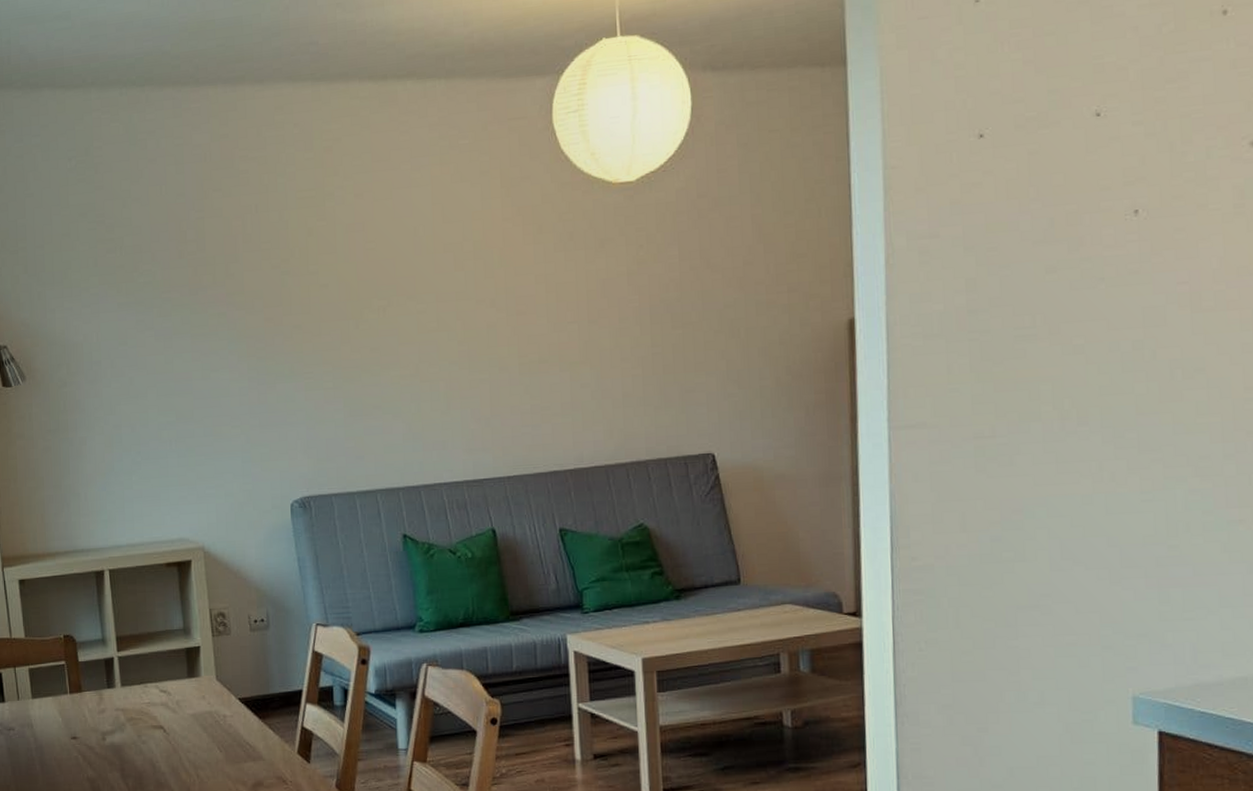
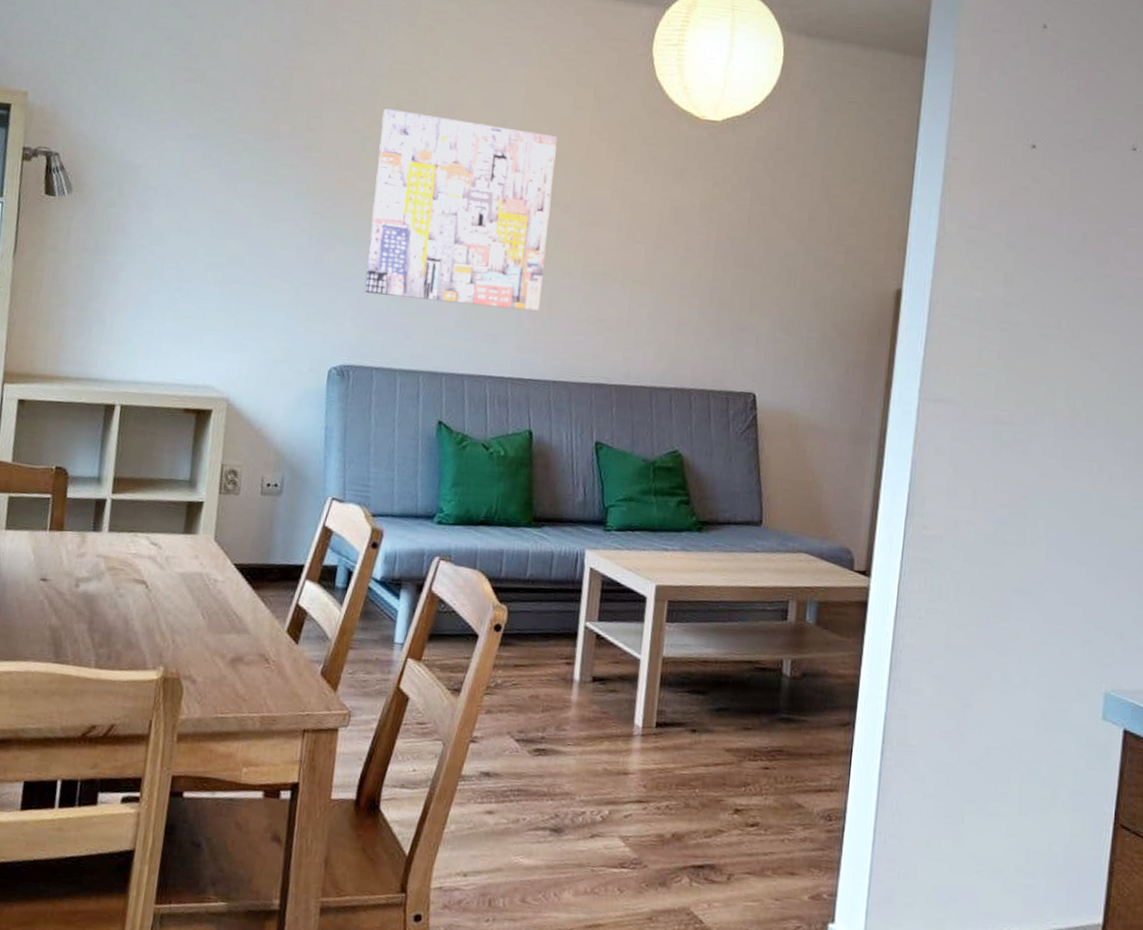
wall art: none [296,231,482,424] -> present [365,108,558,311]

